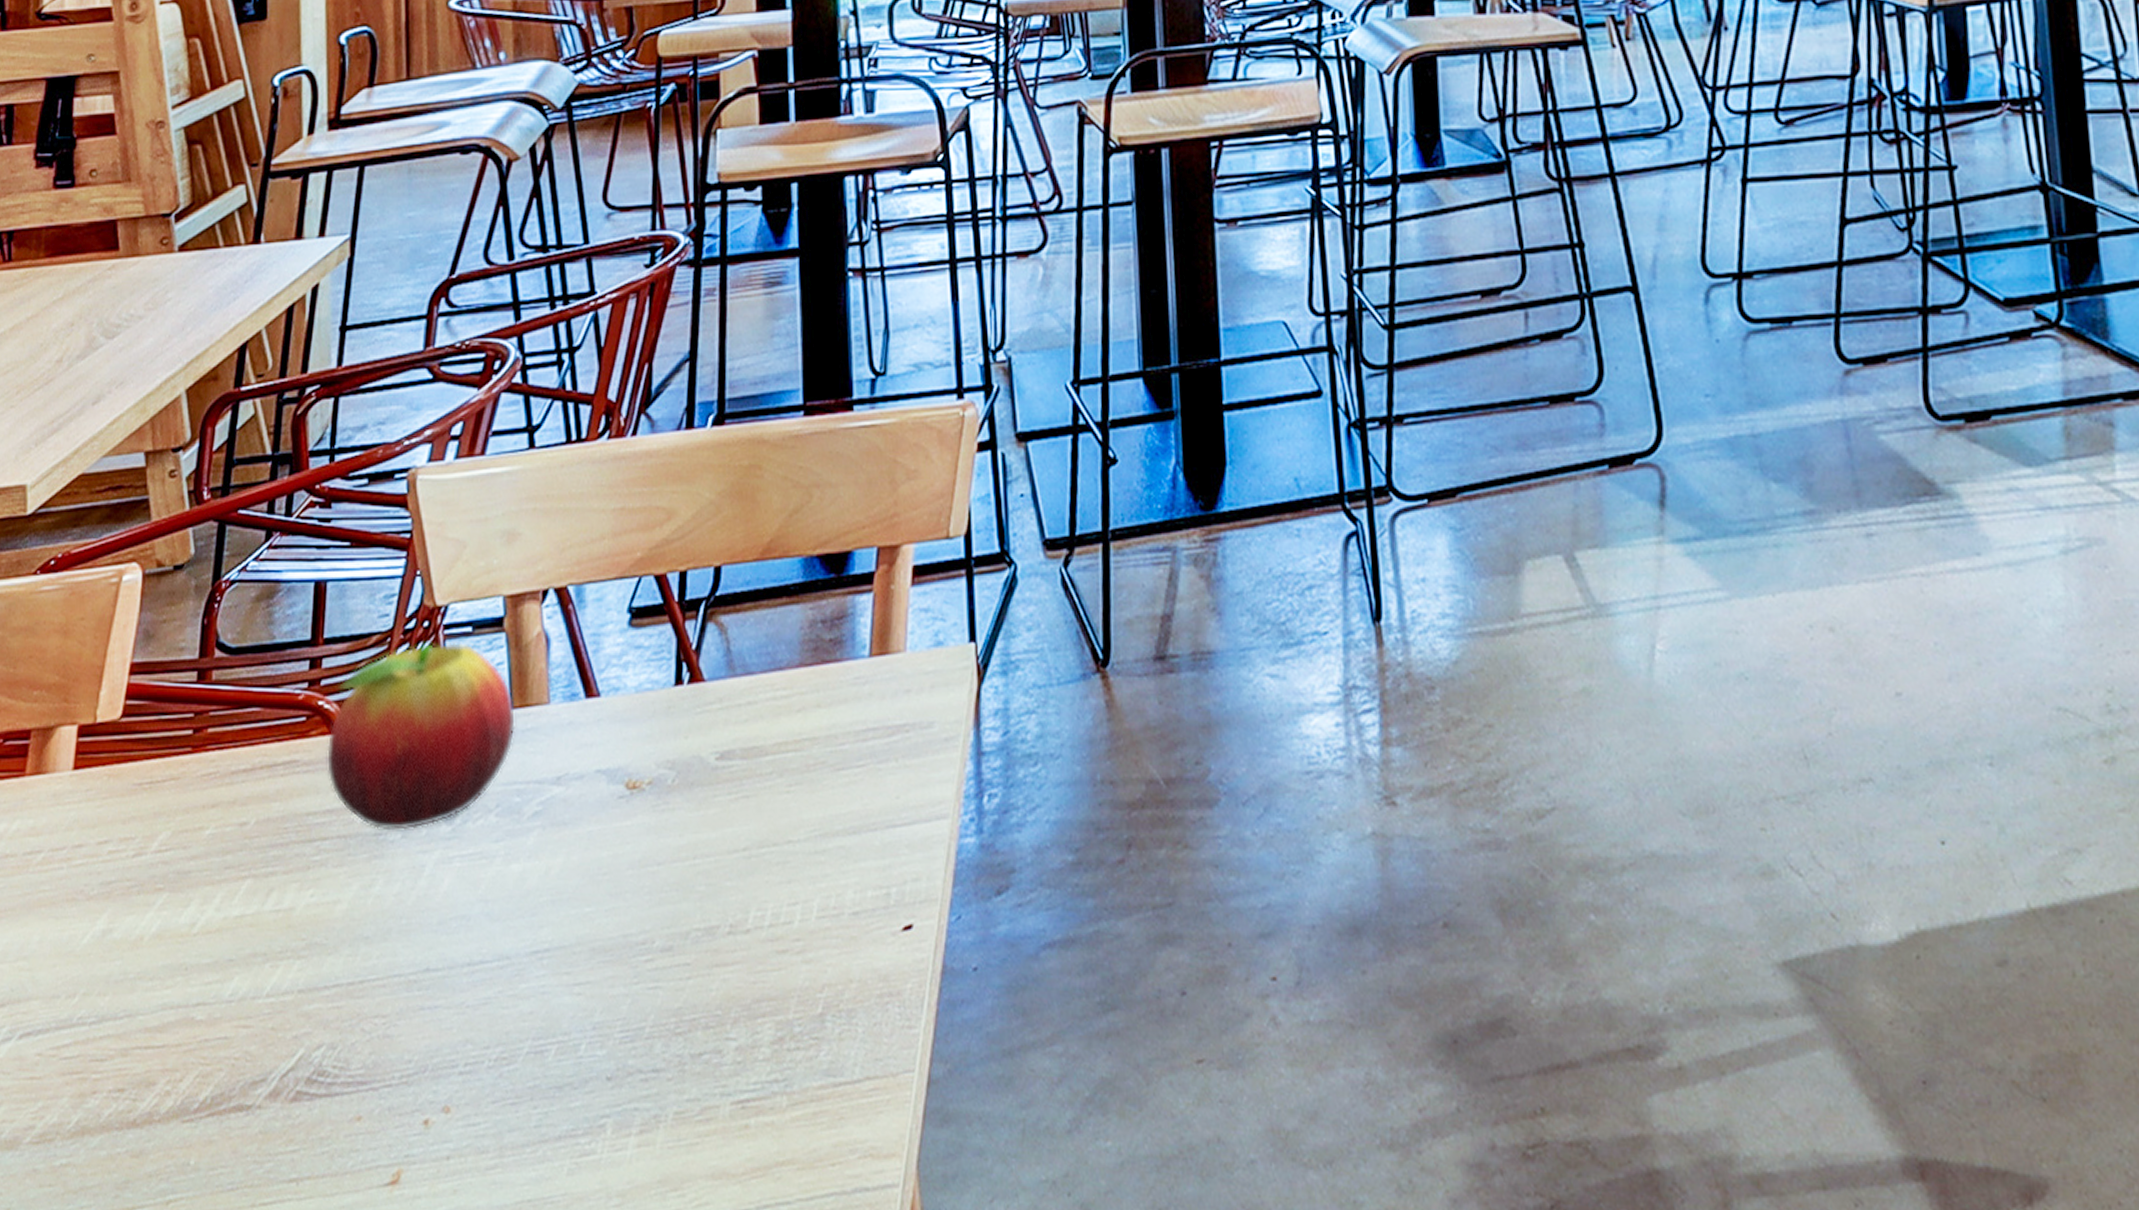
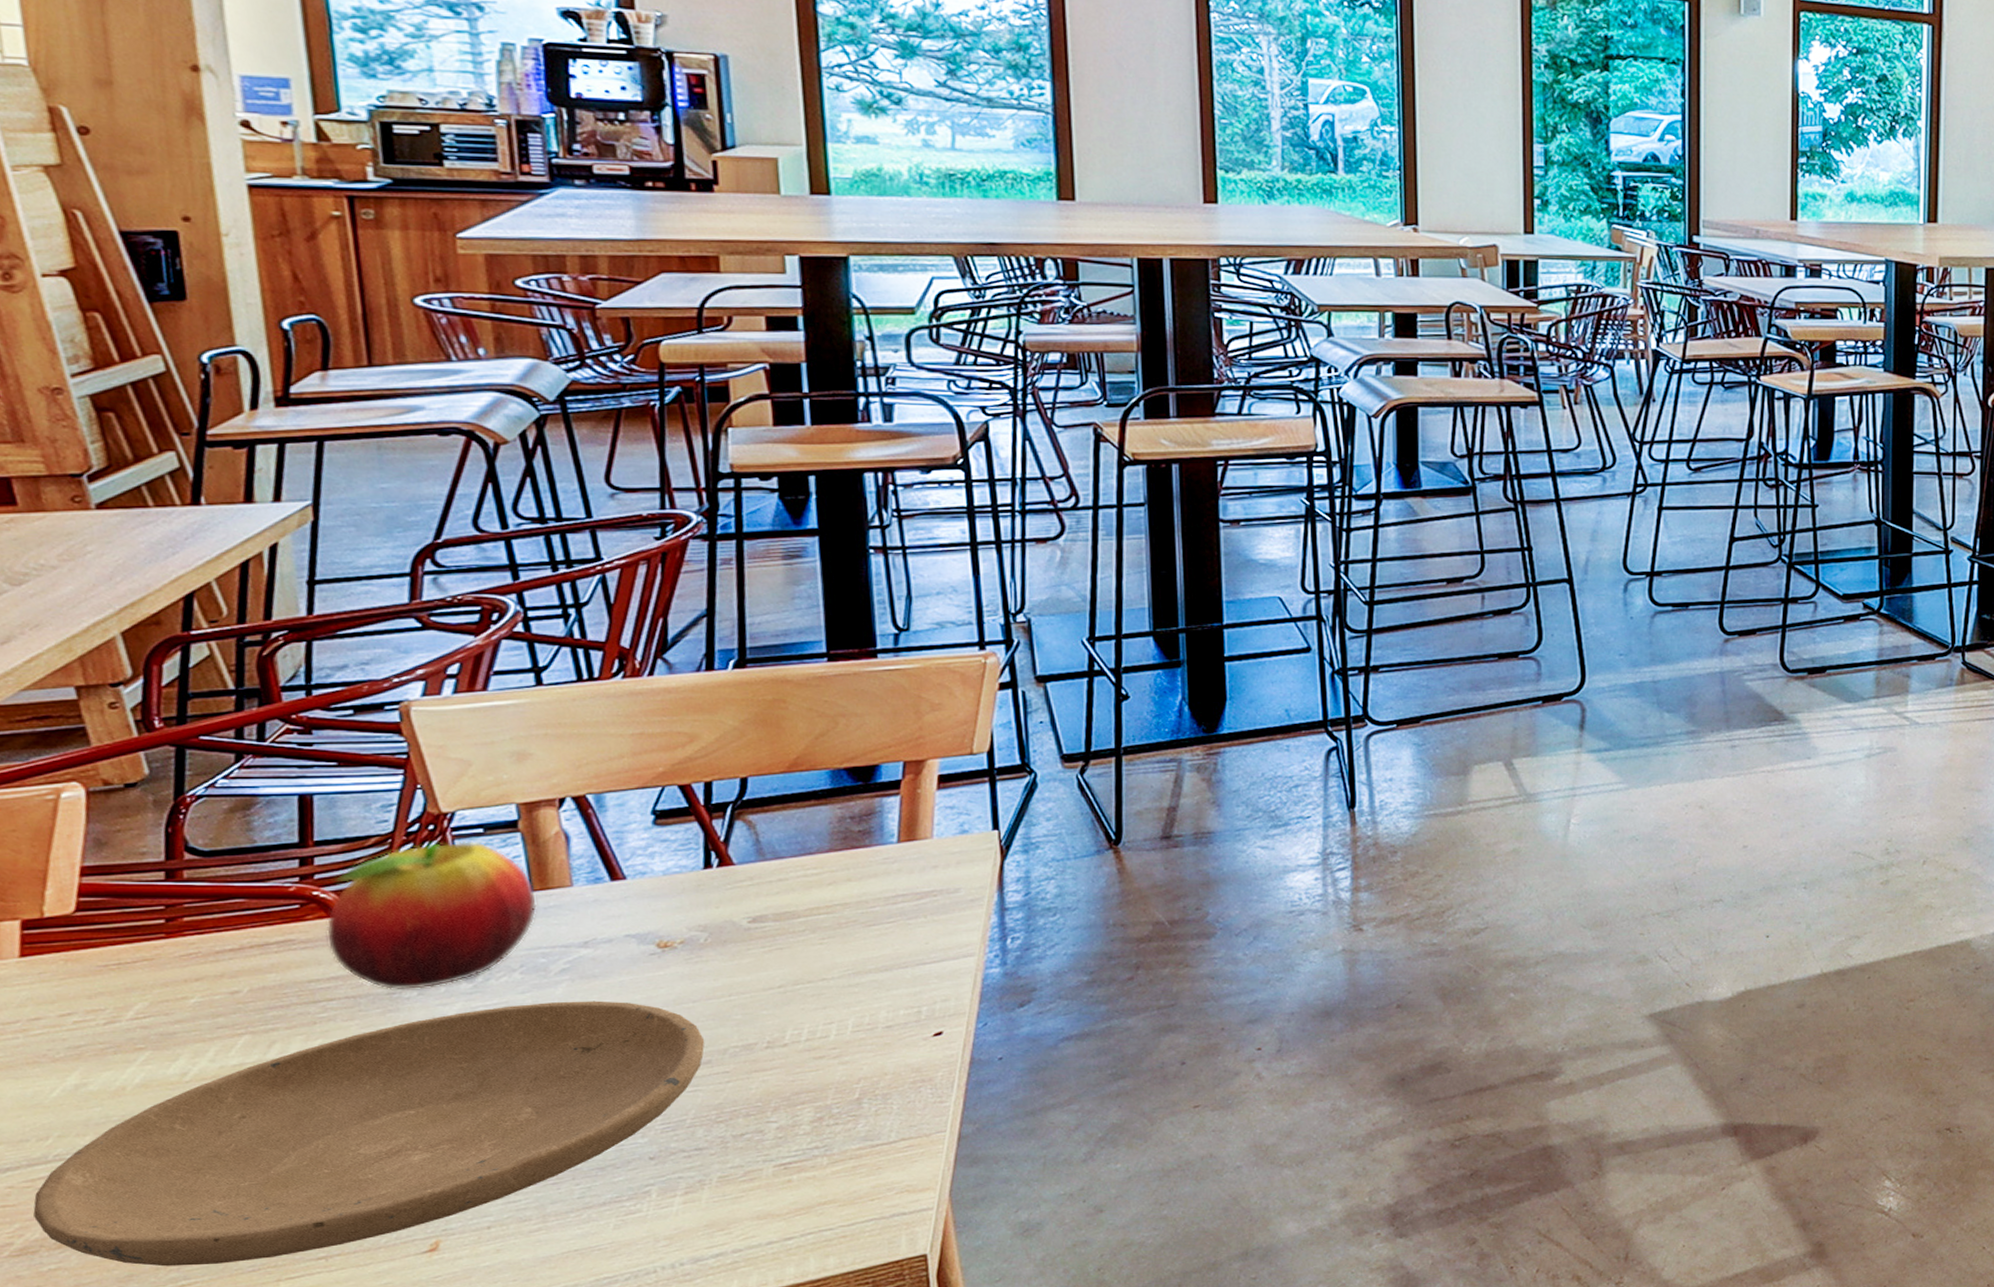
plate: none [55,855,668,1177] -> present [33,1001,705,1267]

